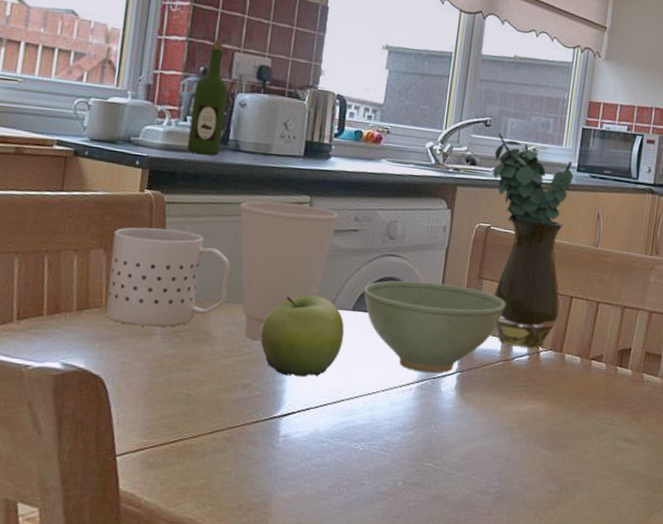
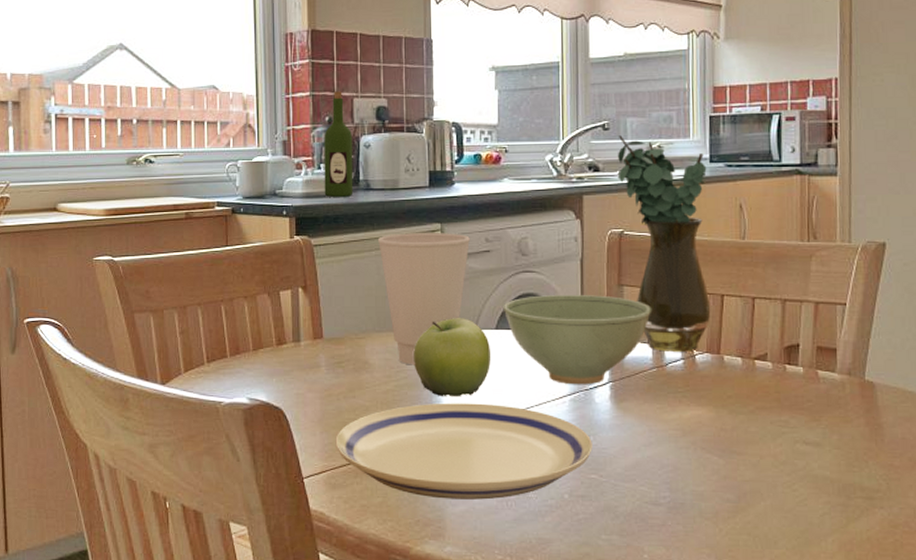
mug: present [104,227,231,327] -> none [274,269,378,360]
plate: none [159,382,433,485] -> present [335,403,593,500]

